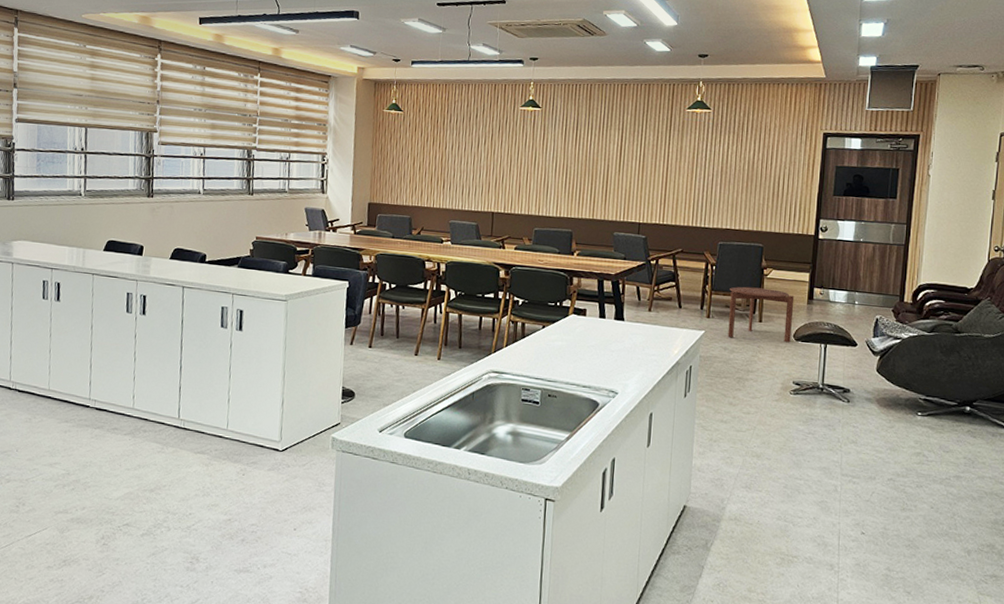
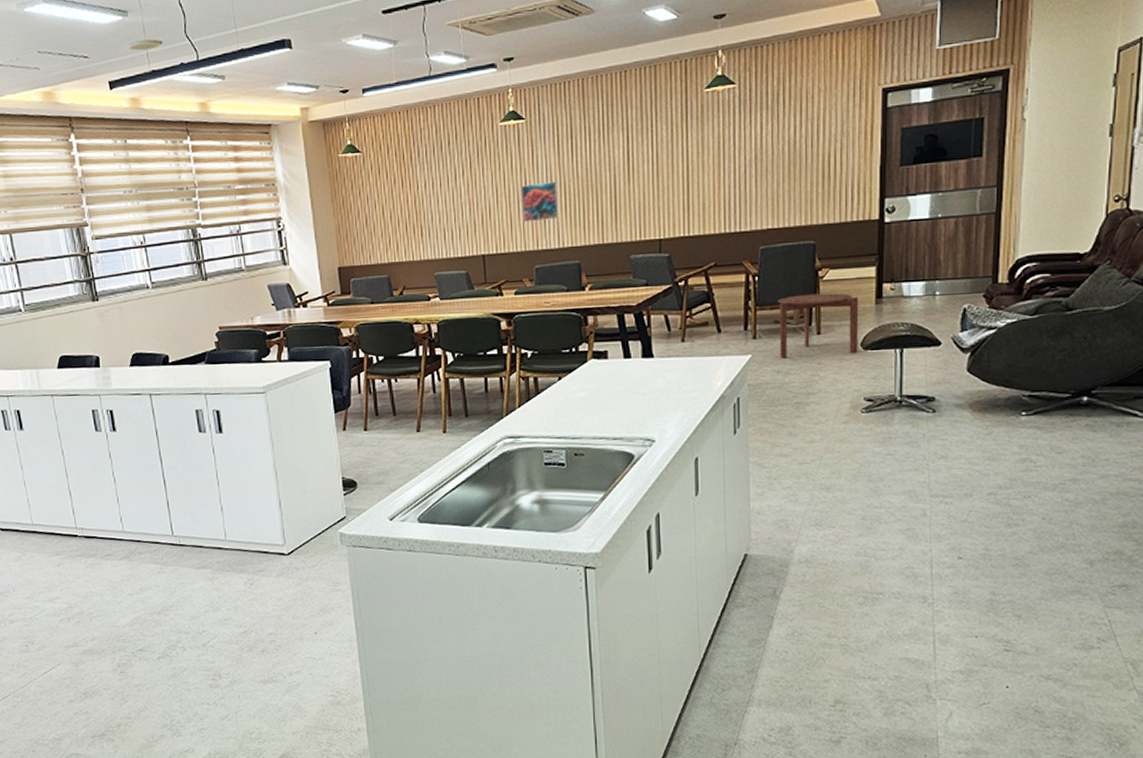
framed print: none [529,160,561,193] -> present [520,181,559,223]

